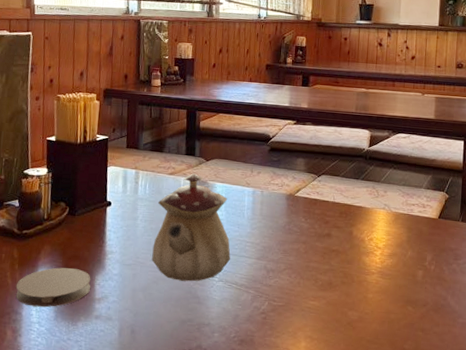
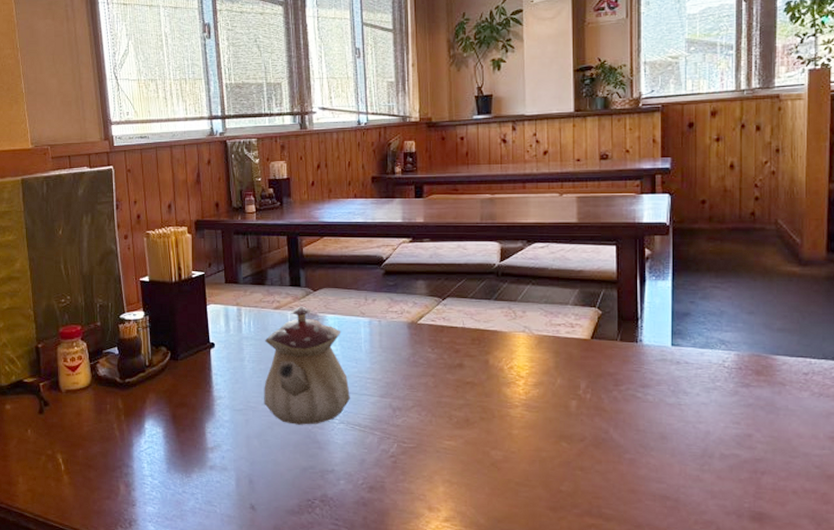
coaster: present [16,267,91,308] -> none [124,416,202,460]

